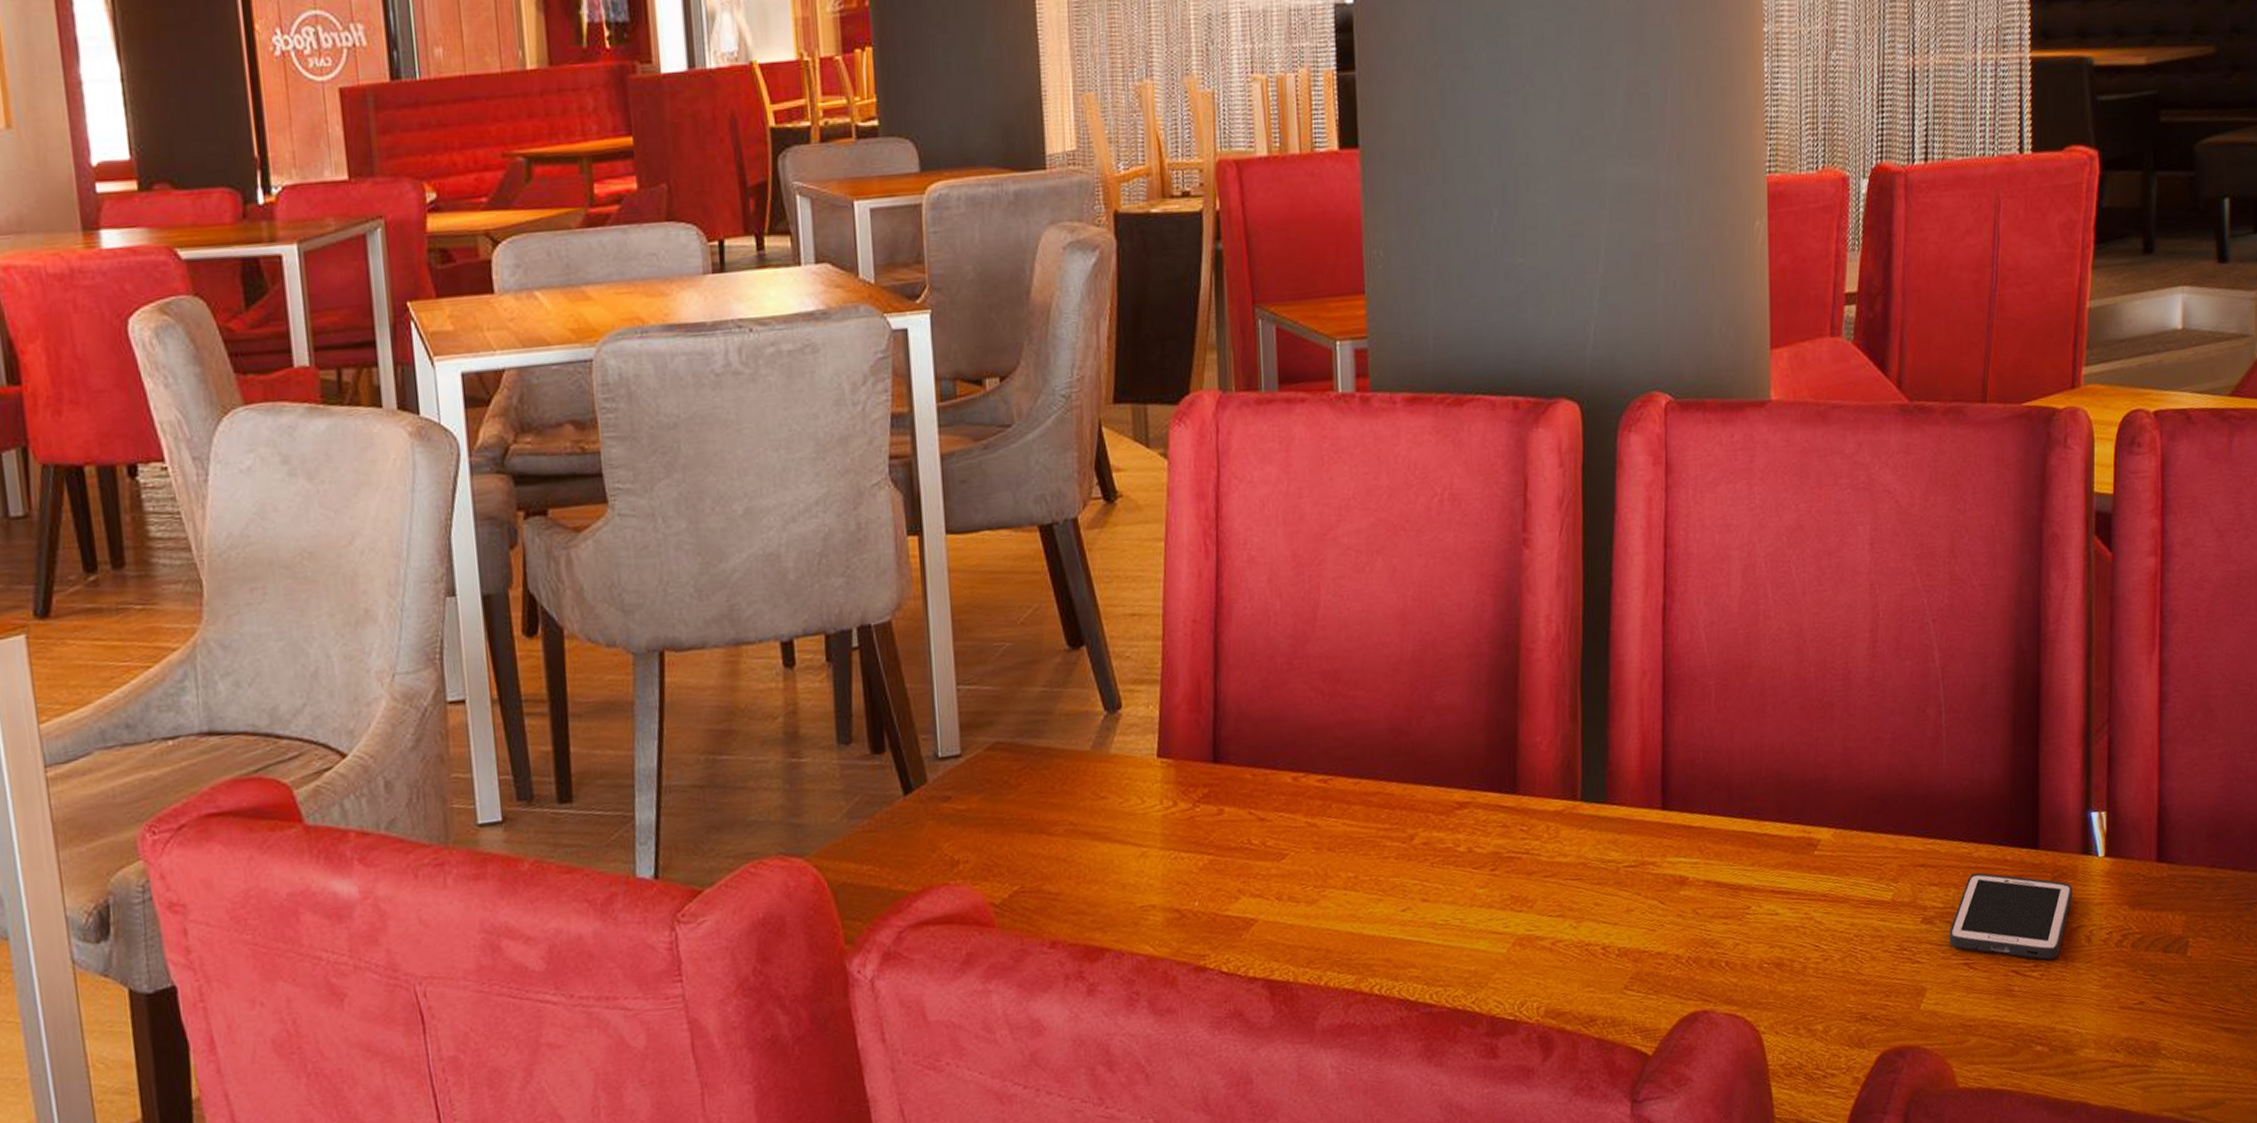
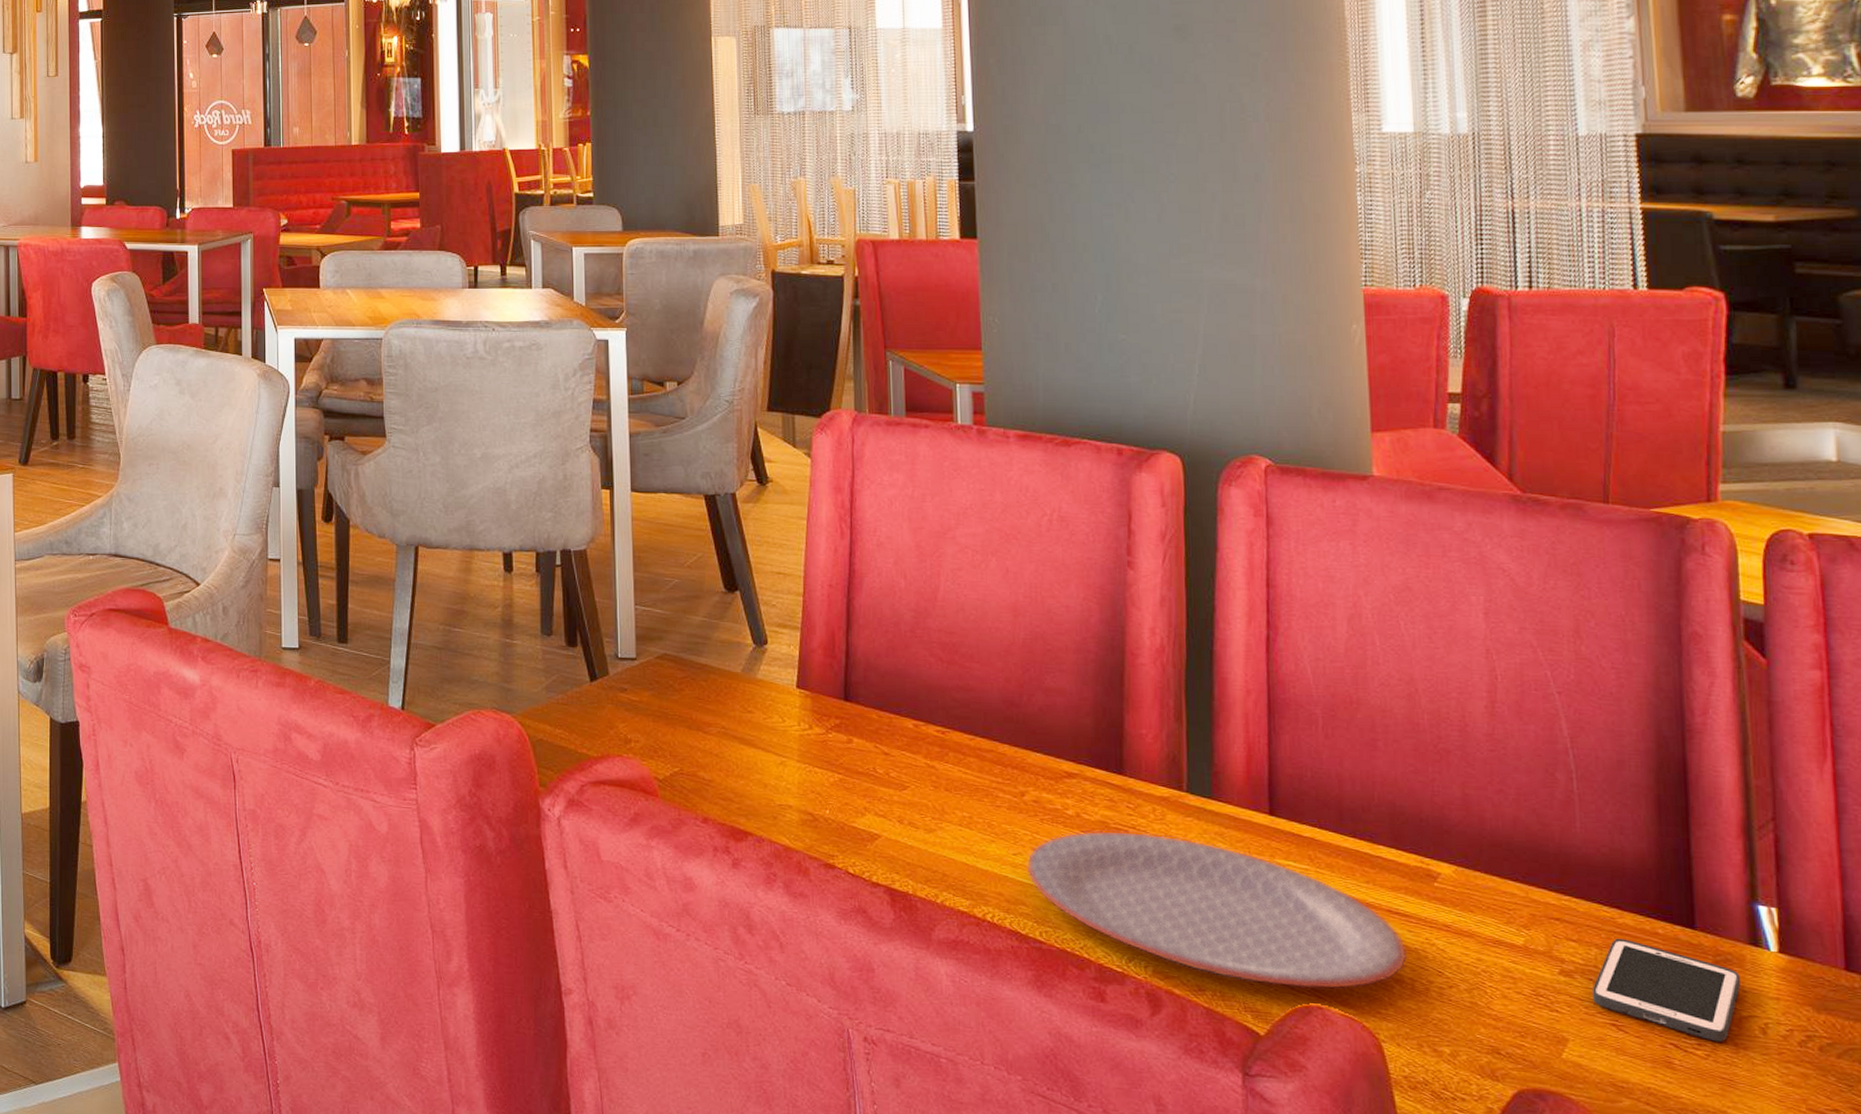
plate: none [1416,854,1788,1001] -> present [1026,831,1408,989]

